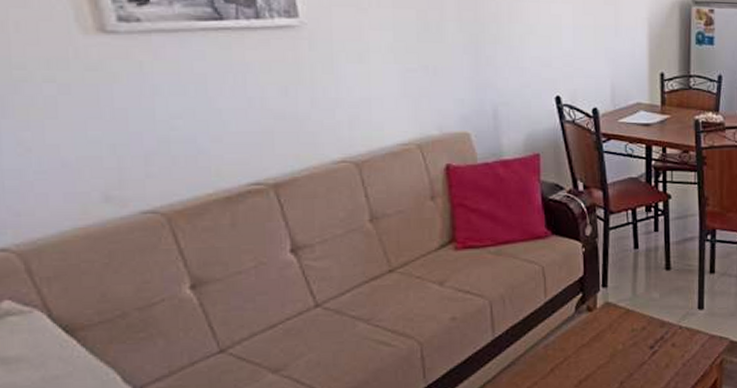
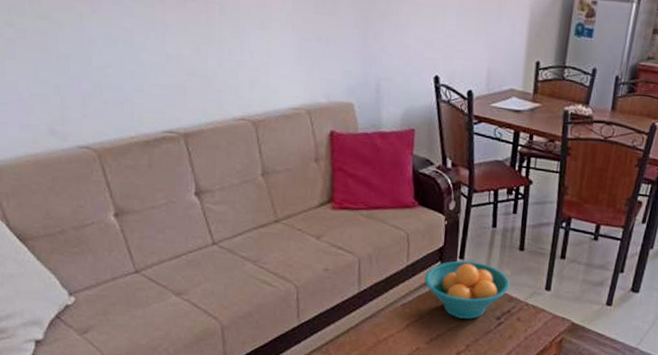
fruit bowl: none [566,288,661,353] -> present [424,260,511,319]

